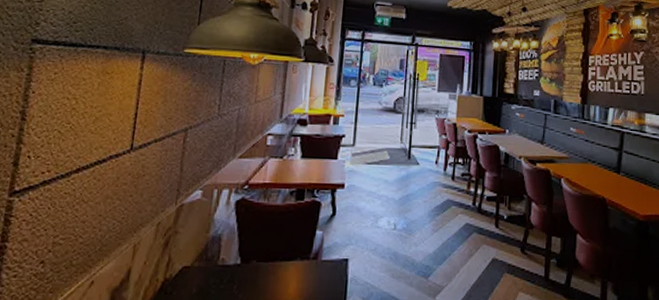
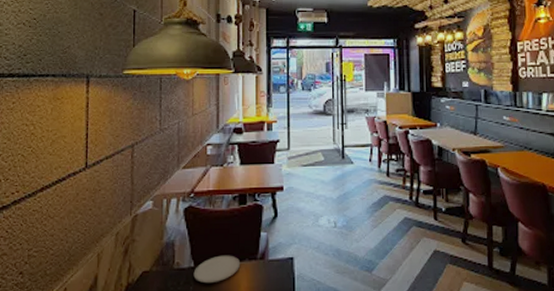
plate: none [239,253,292,283] -> present [193,255,241,284]

